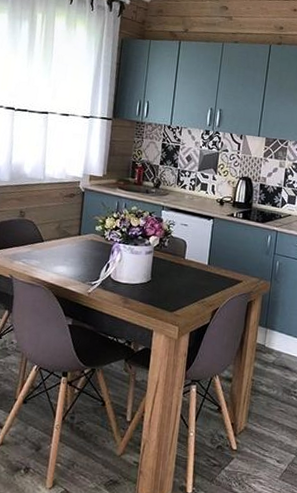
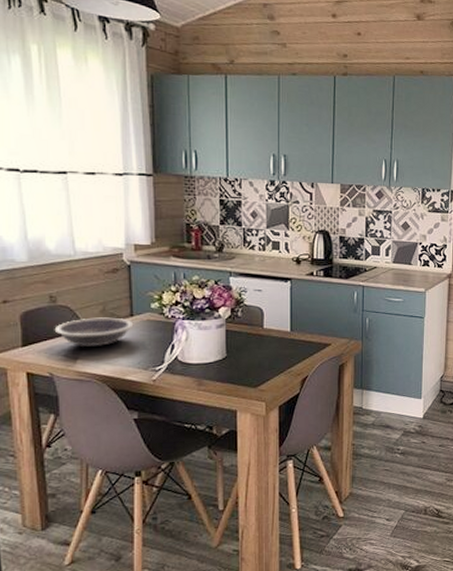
bowl: none [19,233,80,258] -> present [54,317,134,347]

